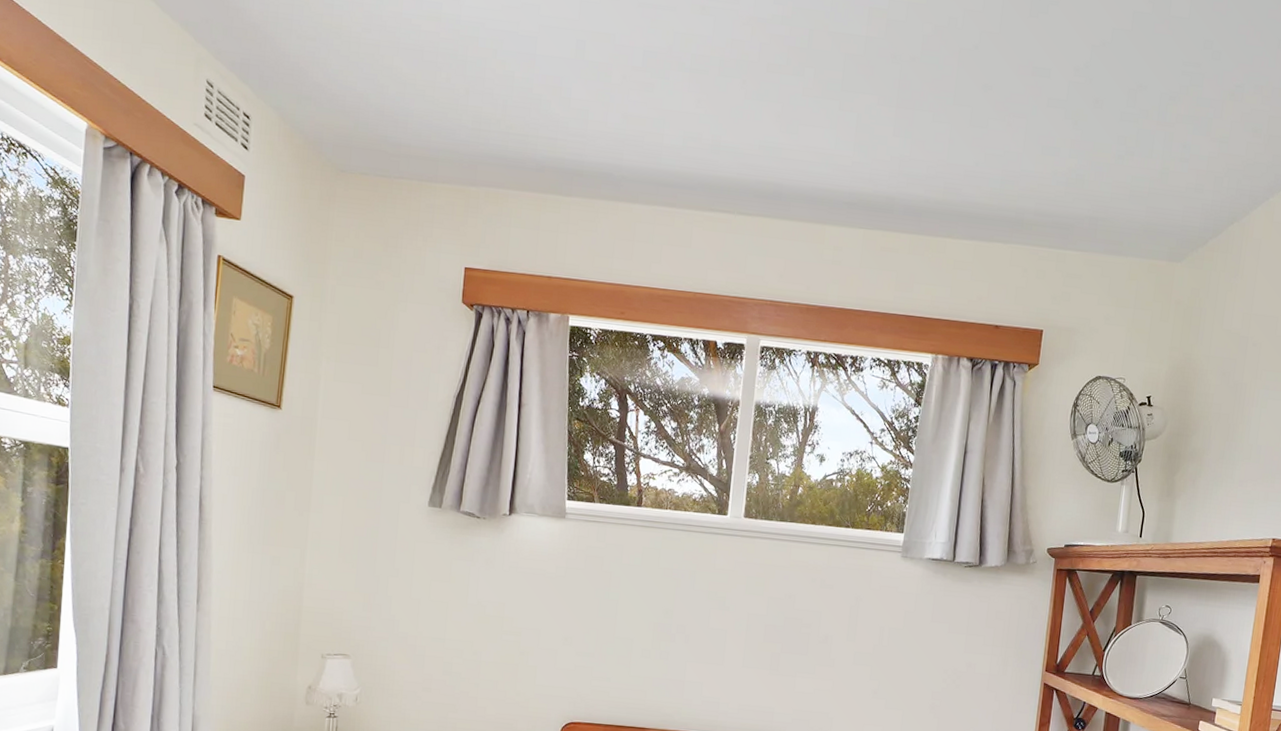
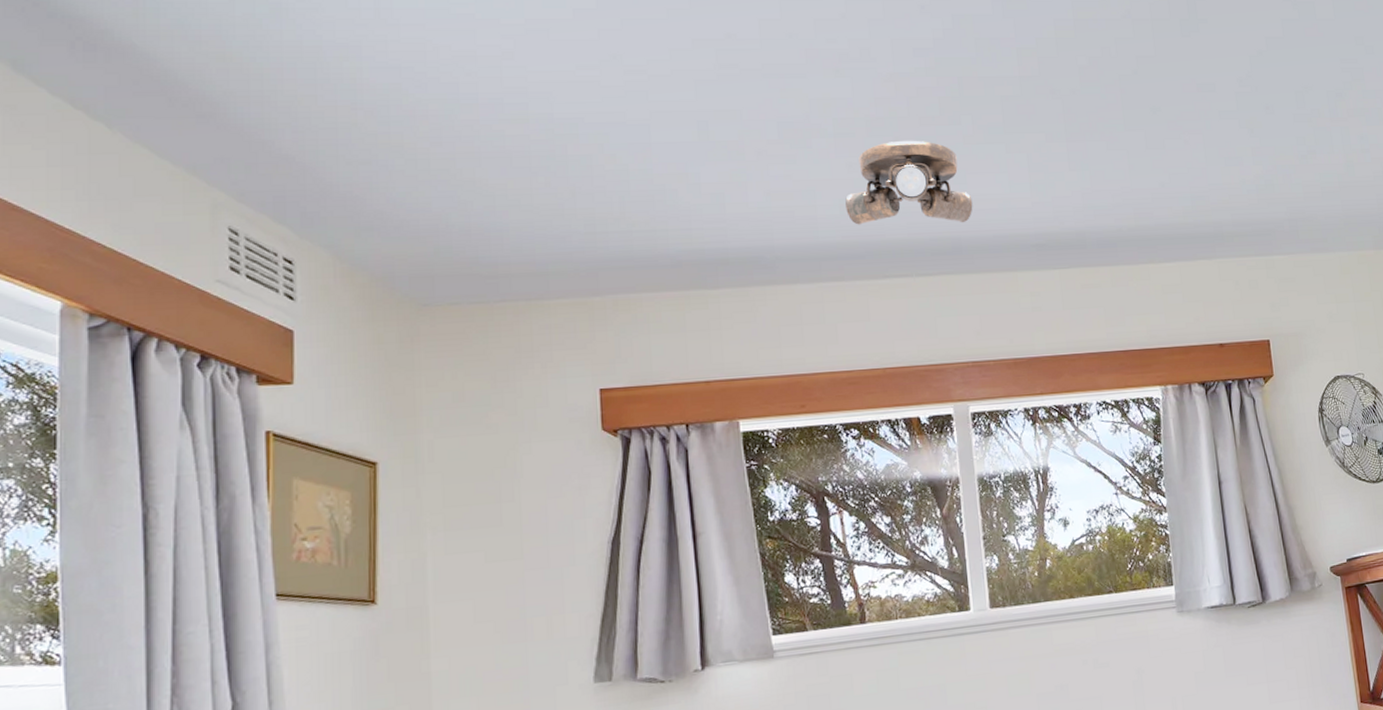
ceiling light: none [688,83,800,171] -> present [845,140,973,225]

